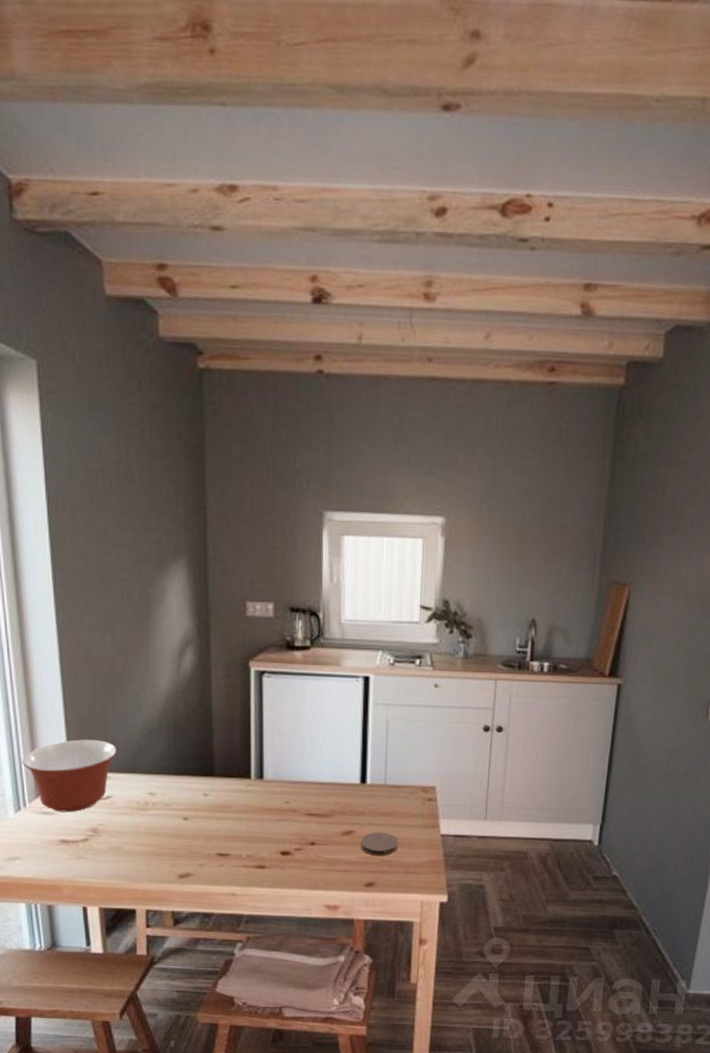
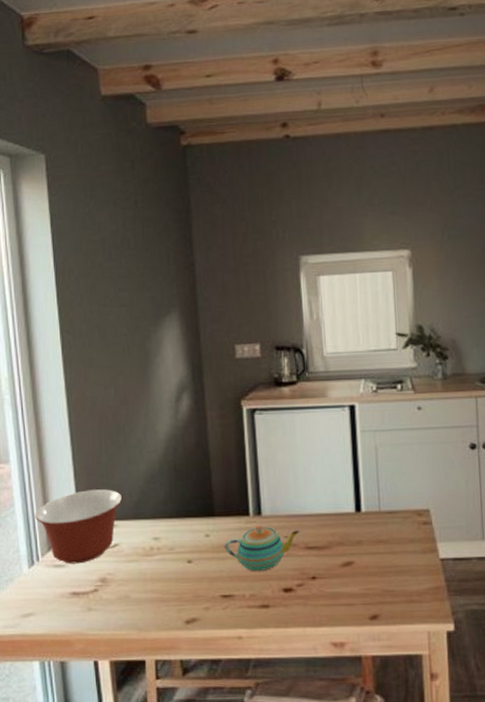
teapot: none [223,788,302,833] -> present [224,525,300,571]
coaster: present [360,831,399,856] -> none [360,560,399,587]

